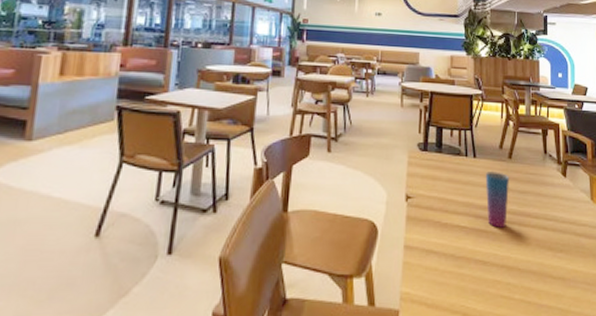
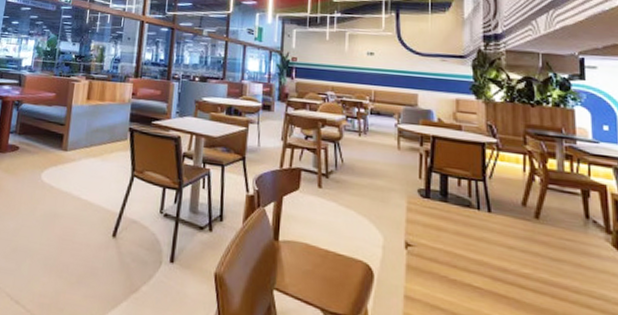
cup: present [485,171,509,228] -> none [503,229,537,297]

